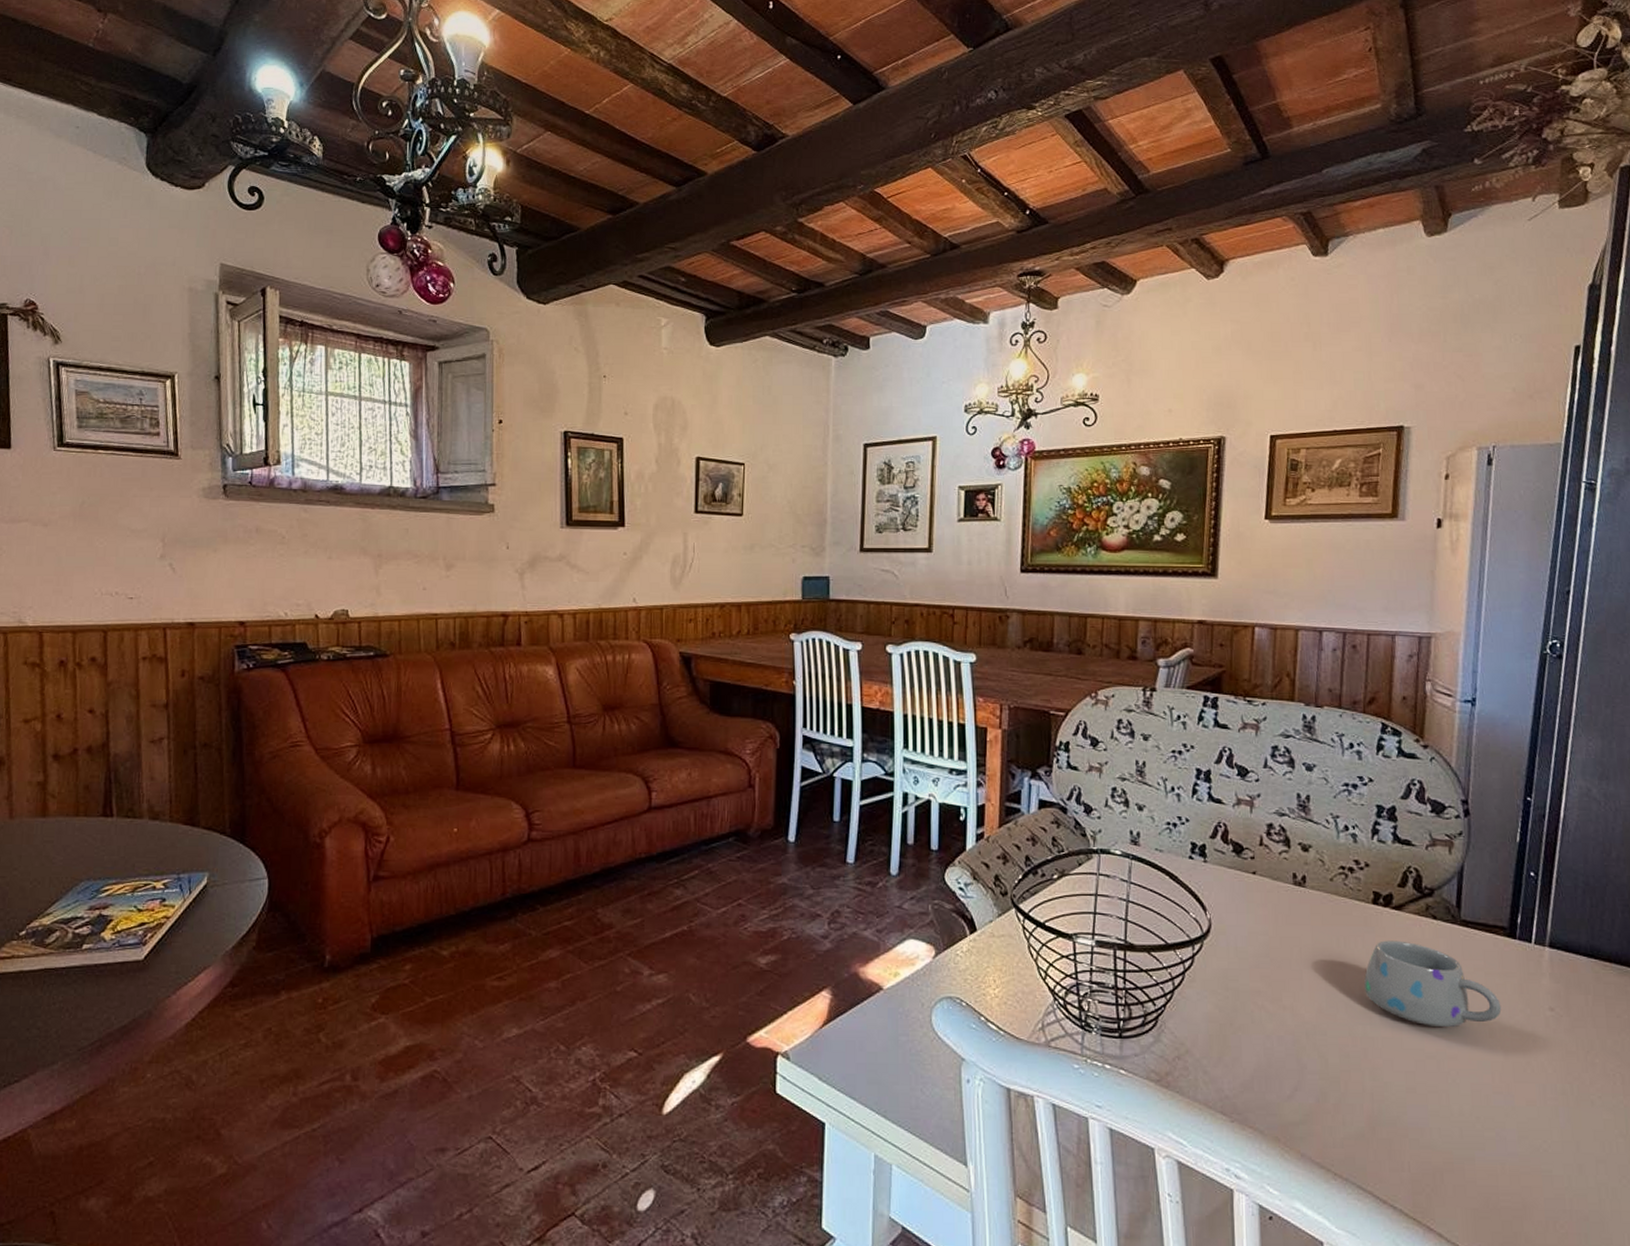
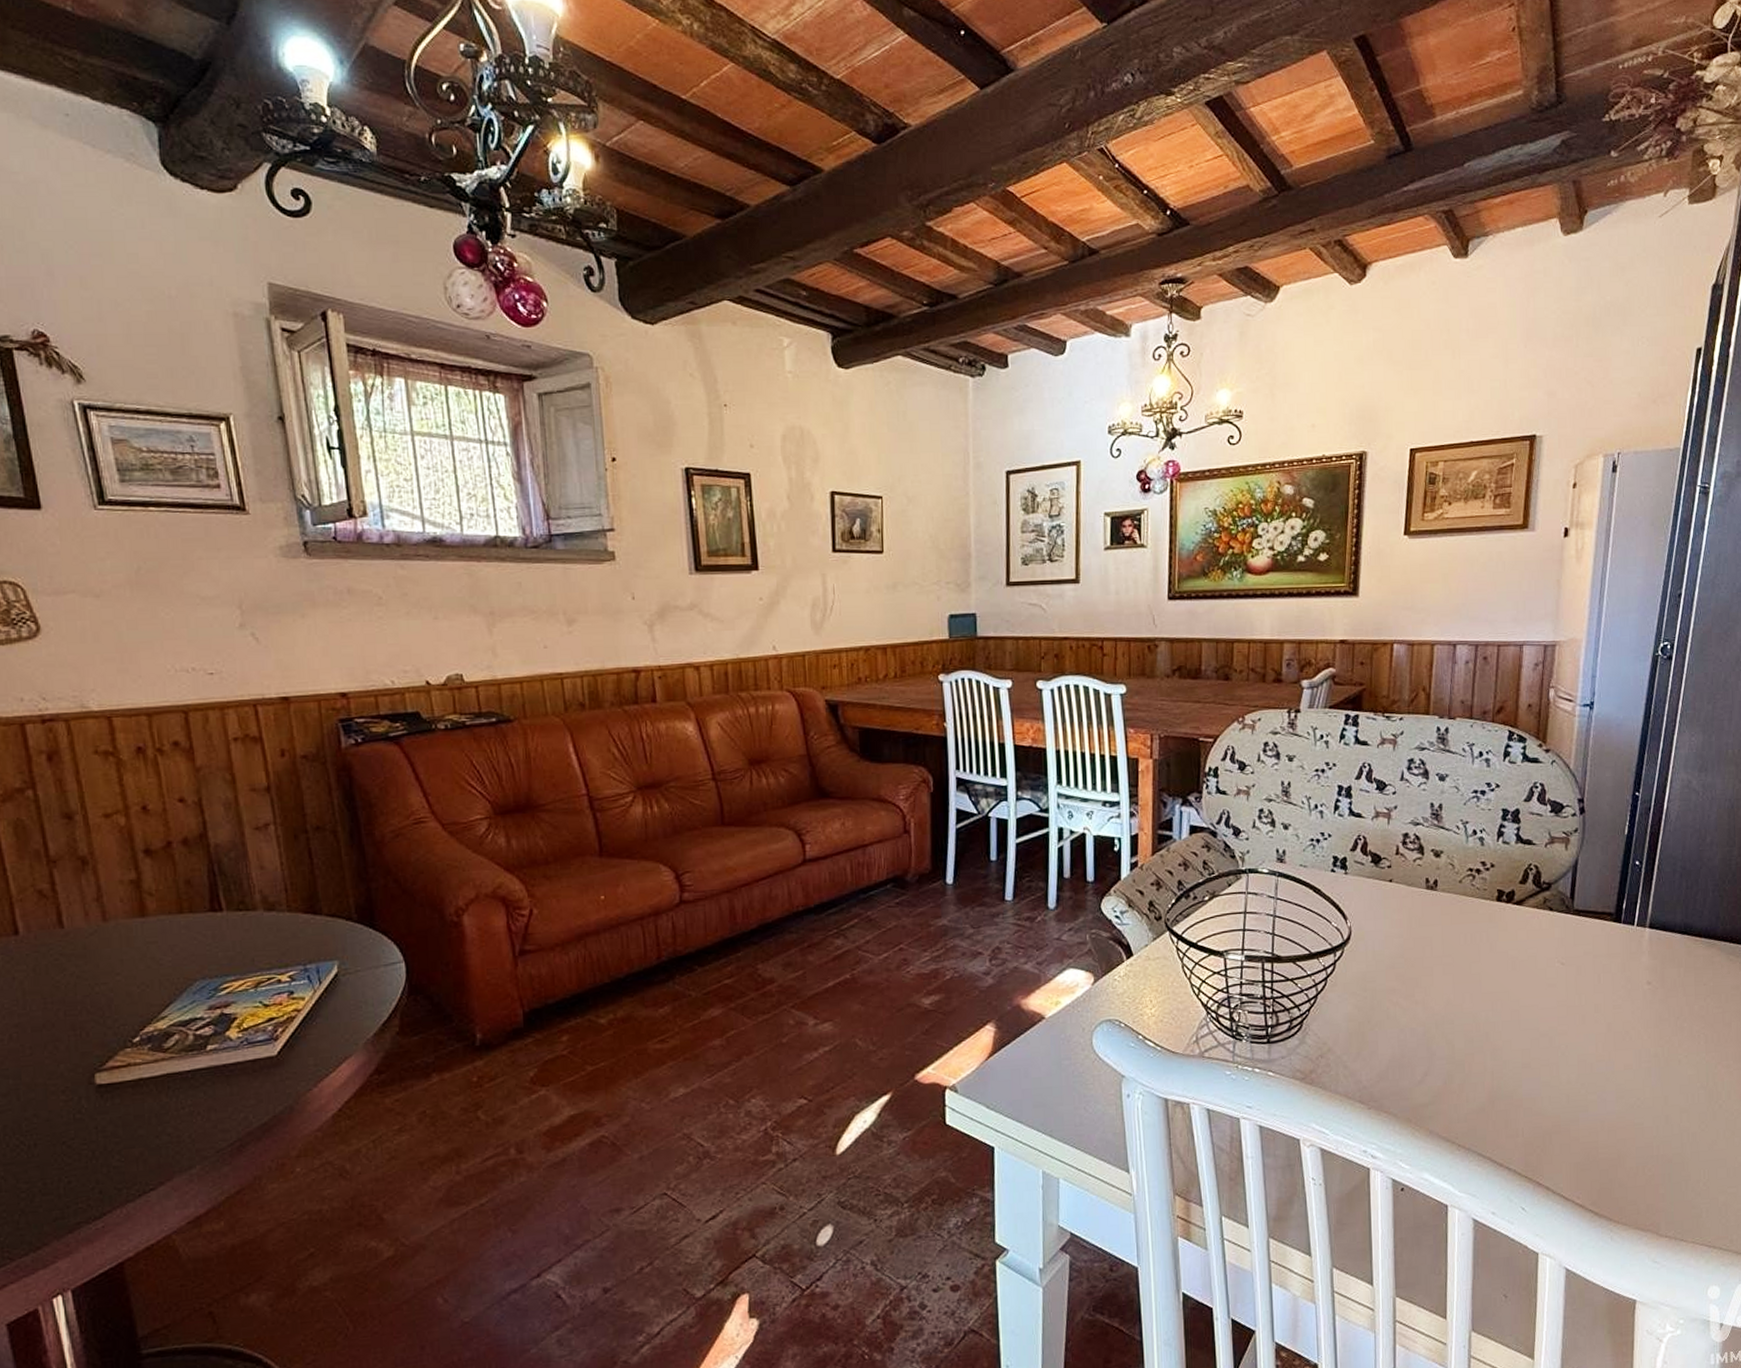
mug: present [1363,940,1502,1028] -> none [1487,933,1606,1008]

